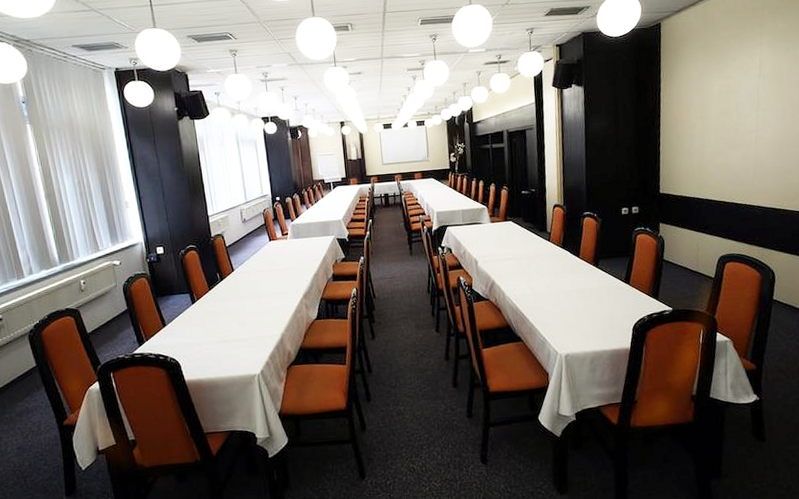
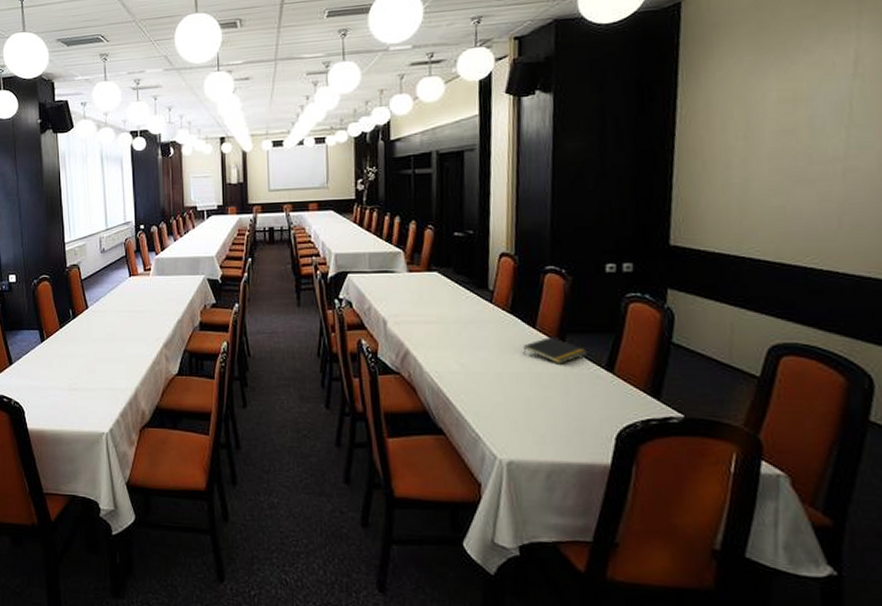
notepad: none [571,263,613,282] -> present [522,337,588,365]

